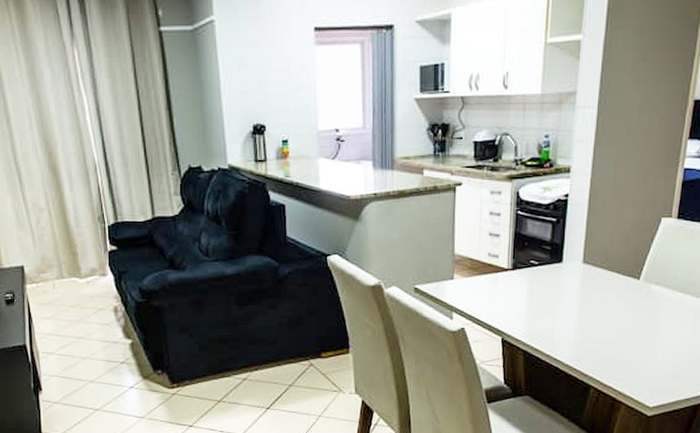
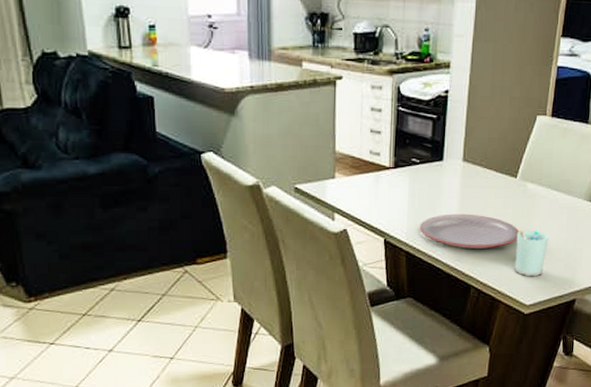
plate: none [538,314,642,349] -> present [420,214,519,249]
cup: none [637,331,674,379] -> present [515,230,549,277]

